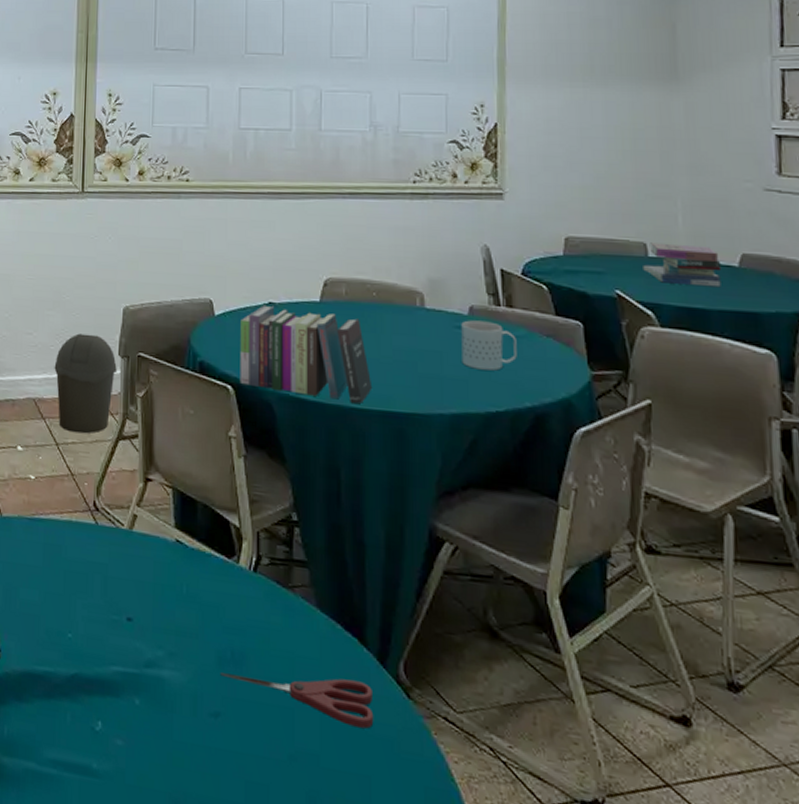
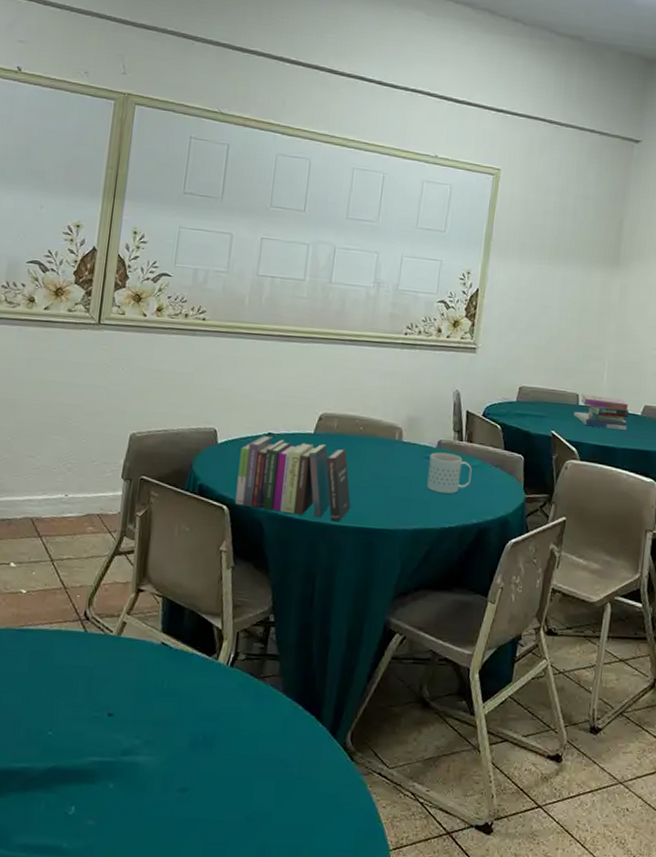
trash bin: present [54,333,117,434] -> none [55,457,119,550]
scissors: present [220,672,374,729] -> none [191,750,323,788]

